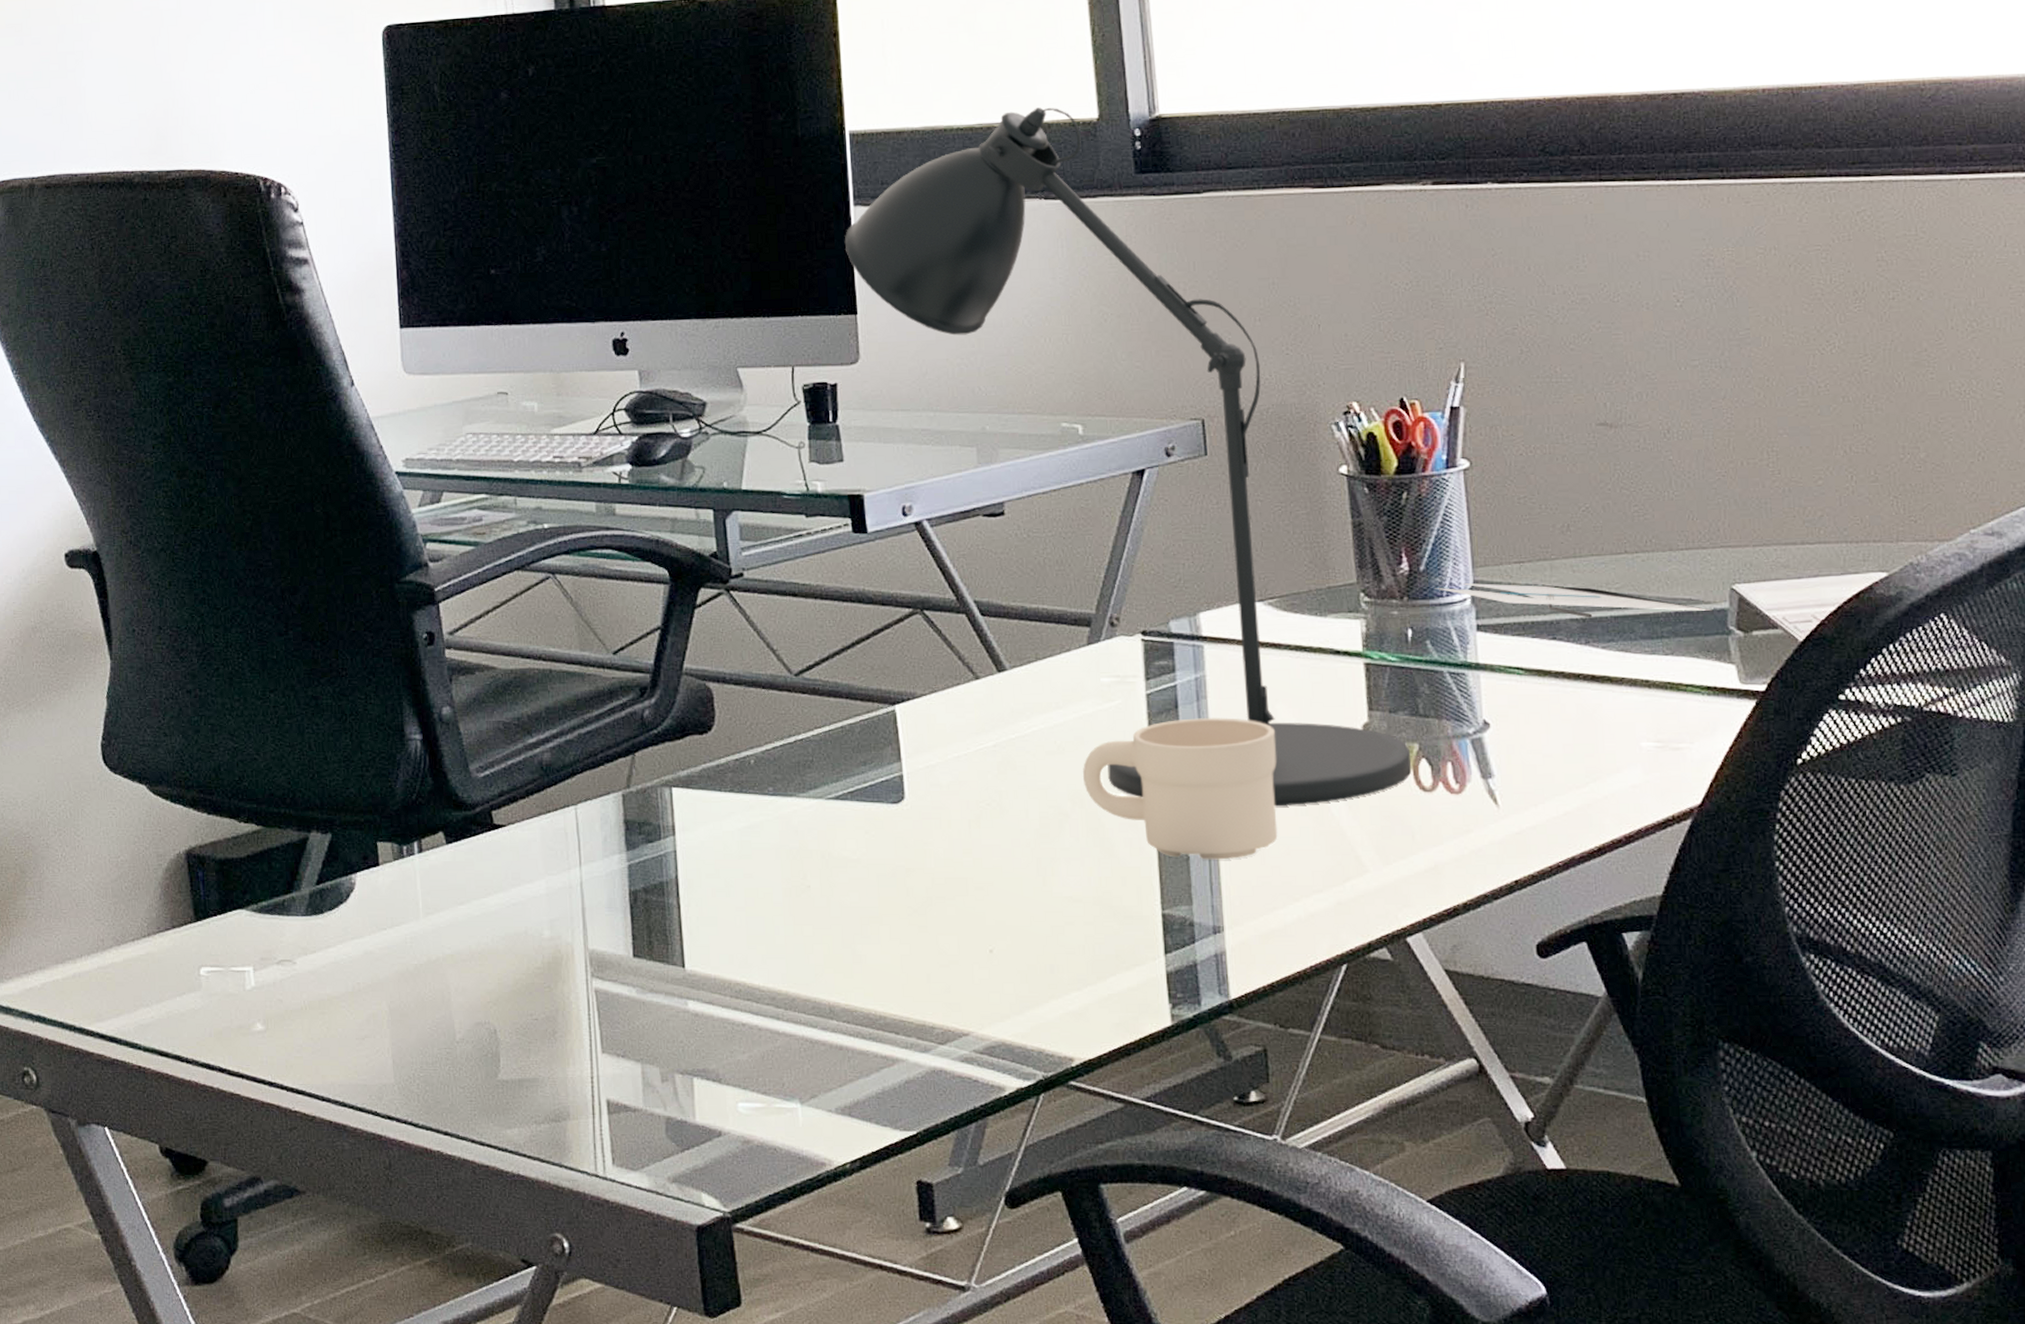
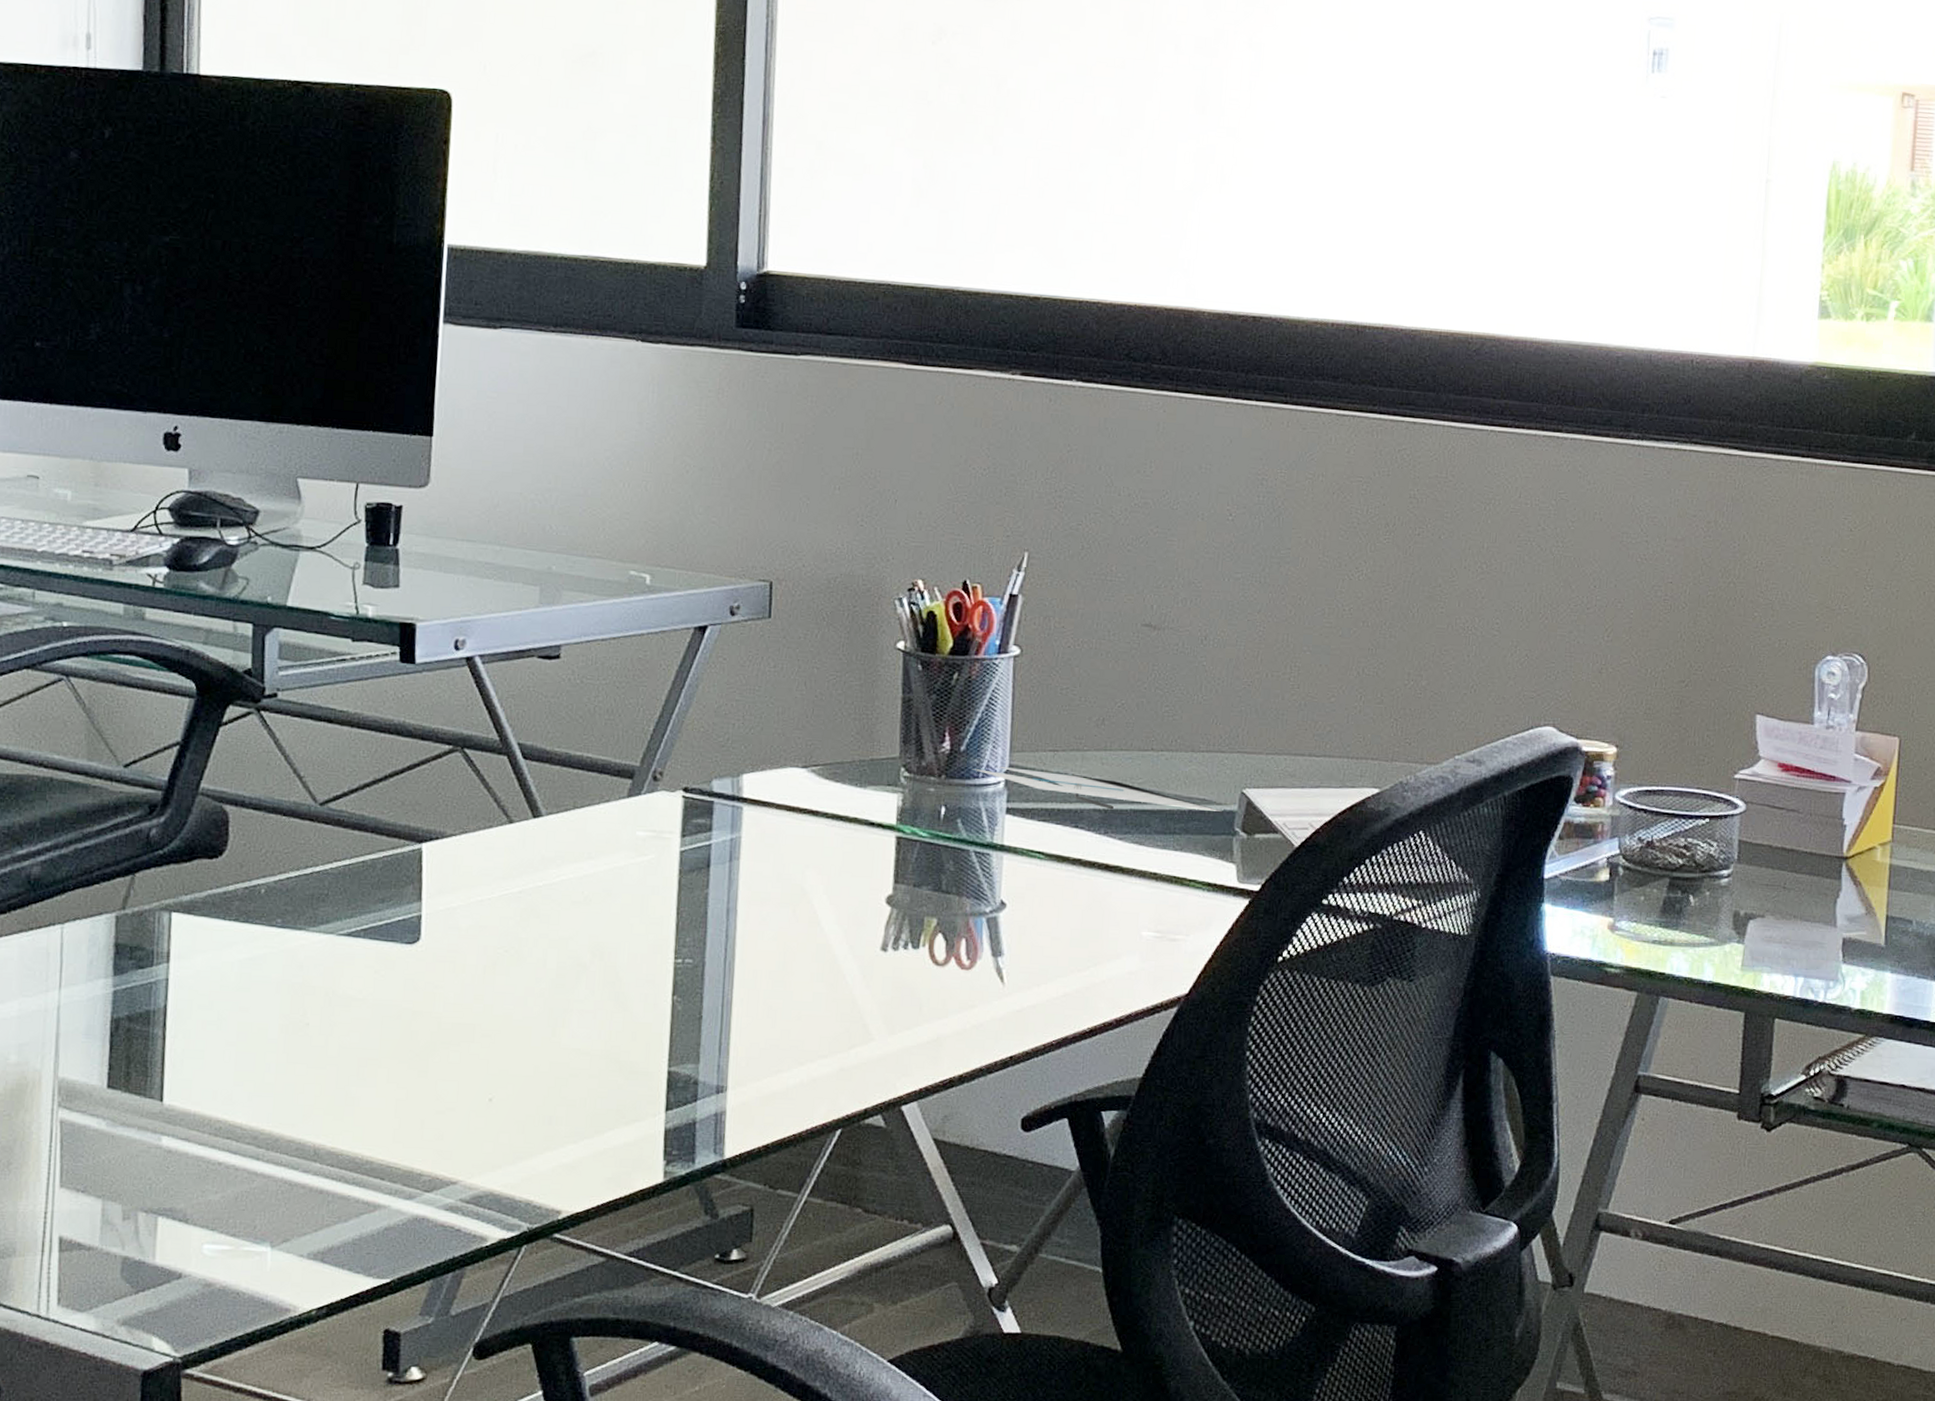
desk lamp: present [844,107,1411,807] -> none [428,247,928,972]
mug: present [1083,718,1278,860] -> none [606,878,802,1021]

